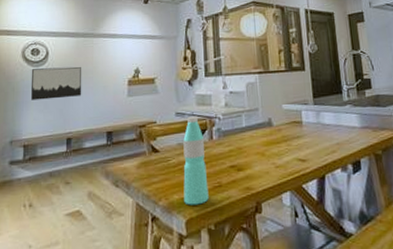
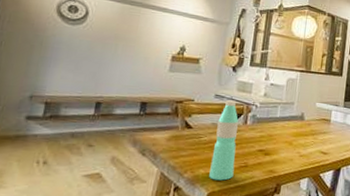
wall art: present [30,66,82,100] -> none [61,26,123,63]

